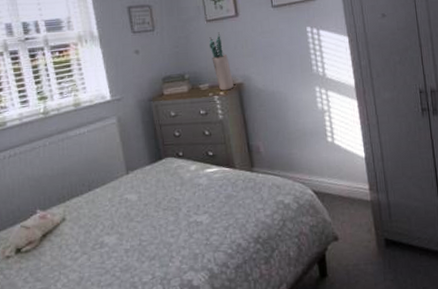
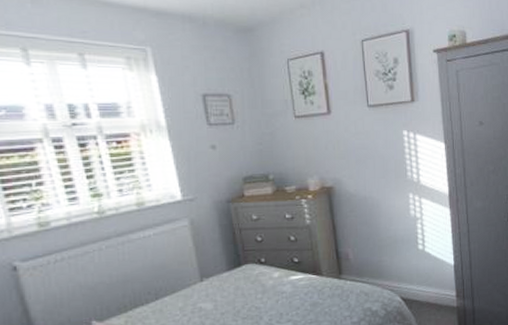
vase: present [209,32,234,91] -> none [298,130,324,194]

